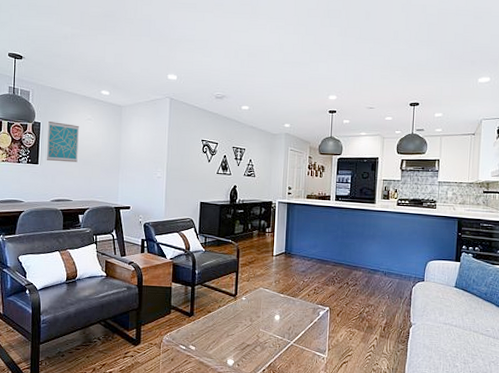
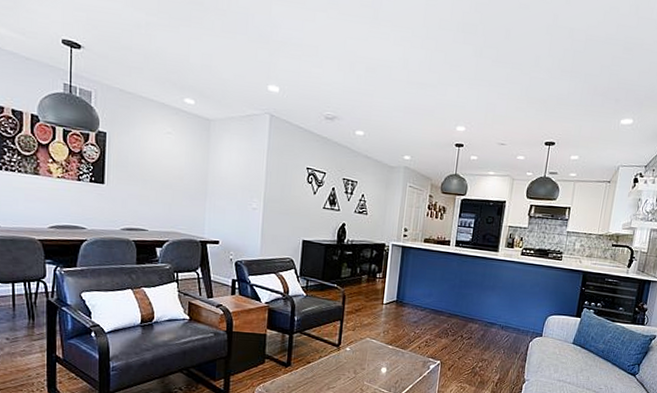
wall art: present [47,122,79,163] -> none [115,132,156,185]

